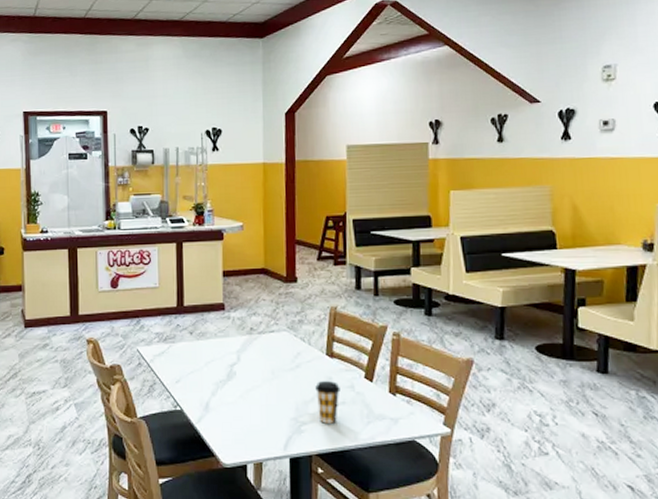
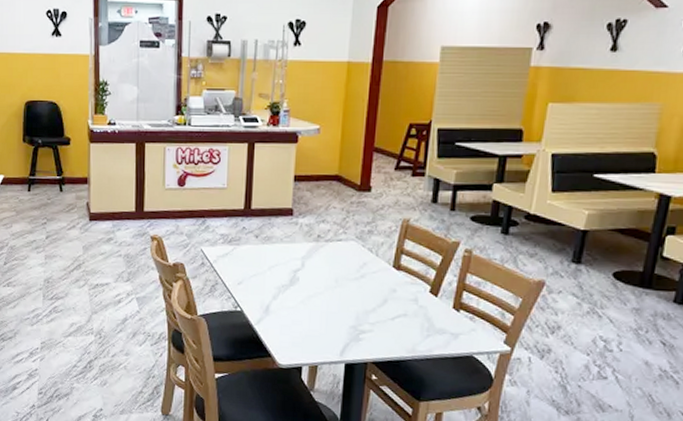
coffee cup: present [315,381,340,424] -> none [378,292,404,334]

